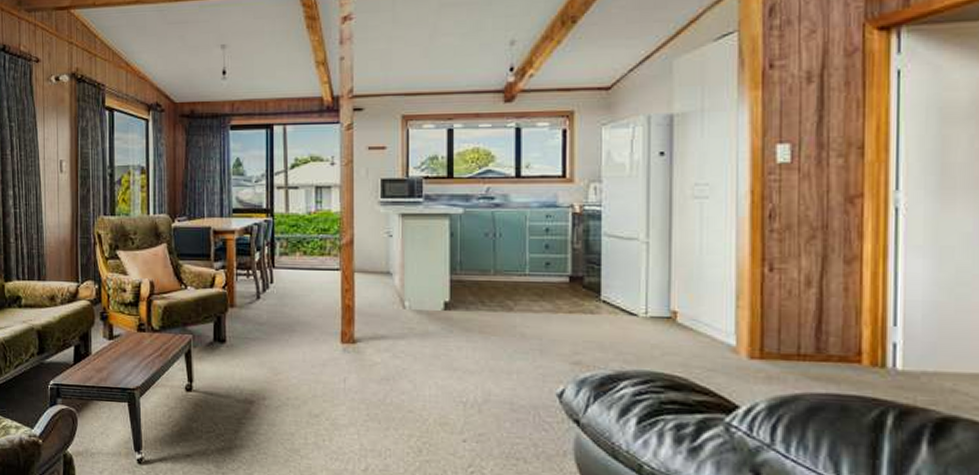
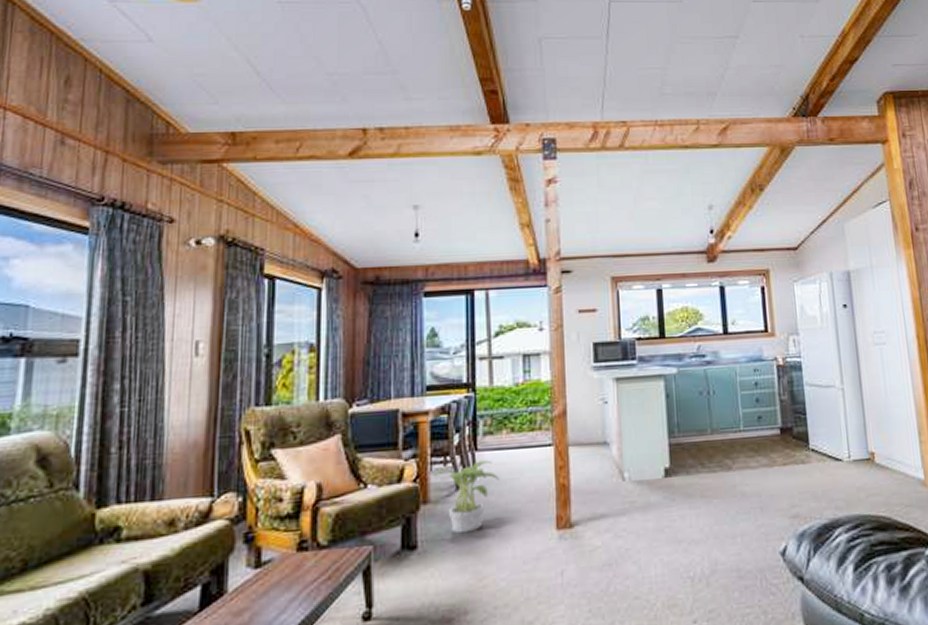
potted plant: none [239,276,293,335] -> present [434,460,499,534]

